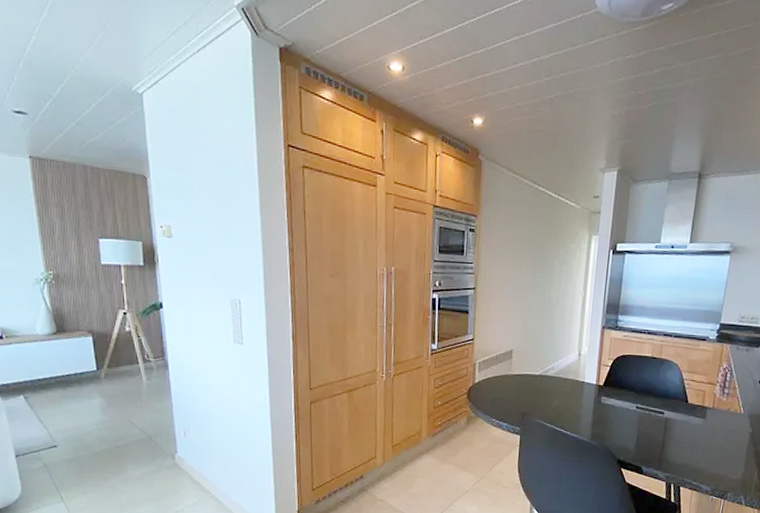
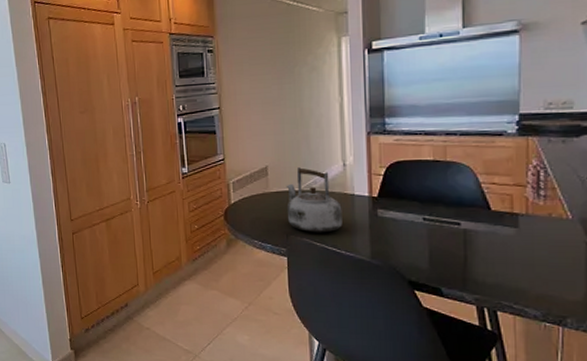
kettle: none [525,353,573,415] -> present [286,167,343,233]

